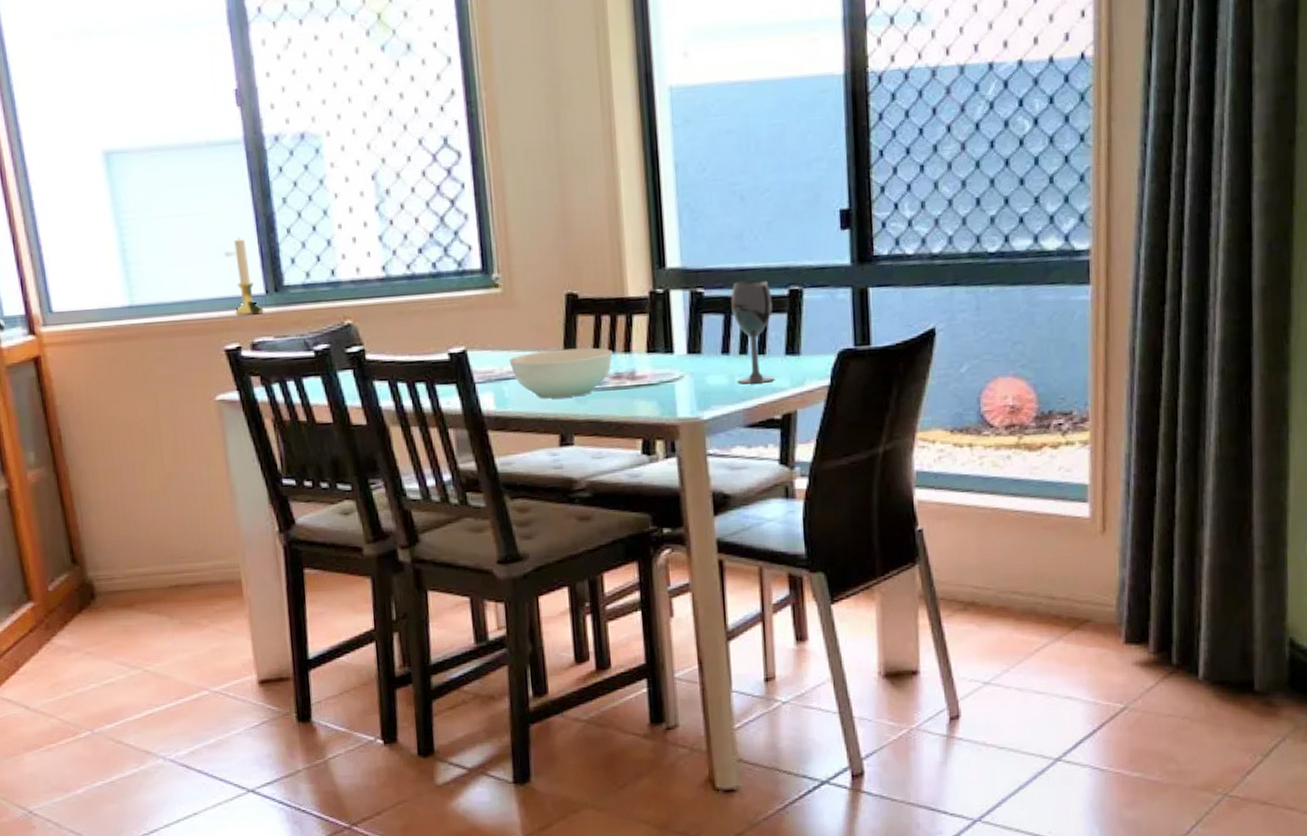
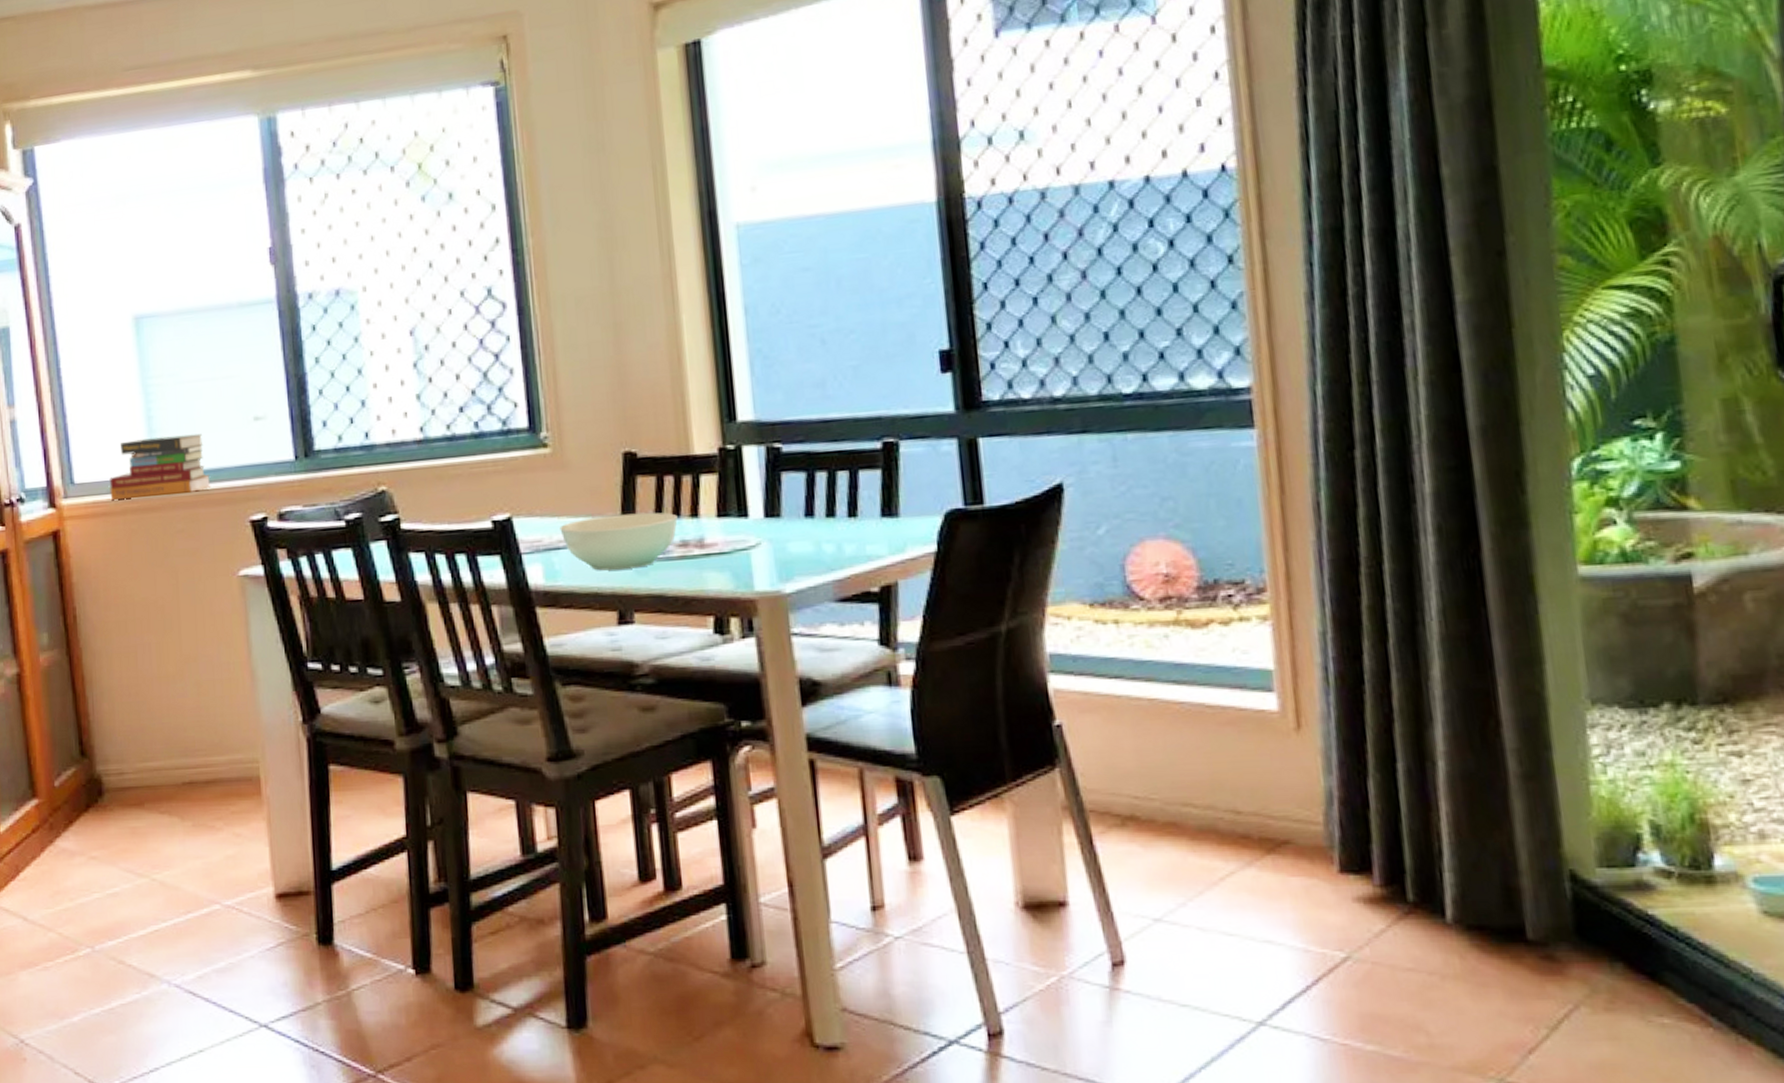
books: none [87,267,187,329] -> present [109,433,211,501]
candle holder: present [234,238,263,316] -> none [262,401,291,484]
wine glass: present [731,280,775,384] -> none [813,432,870,552]

